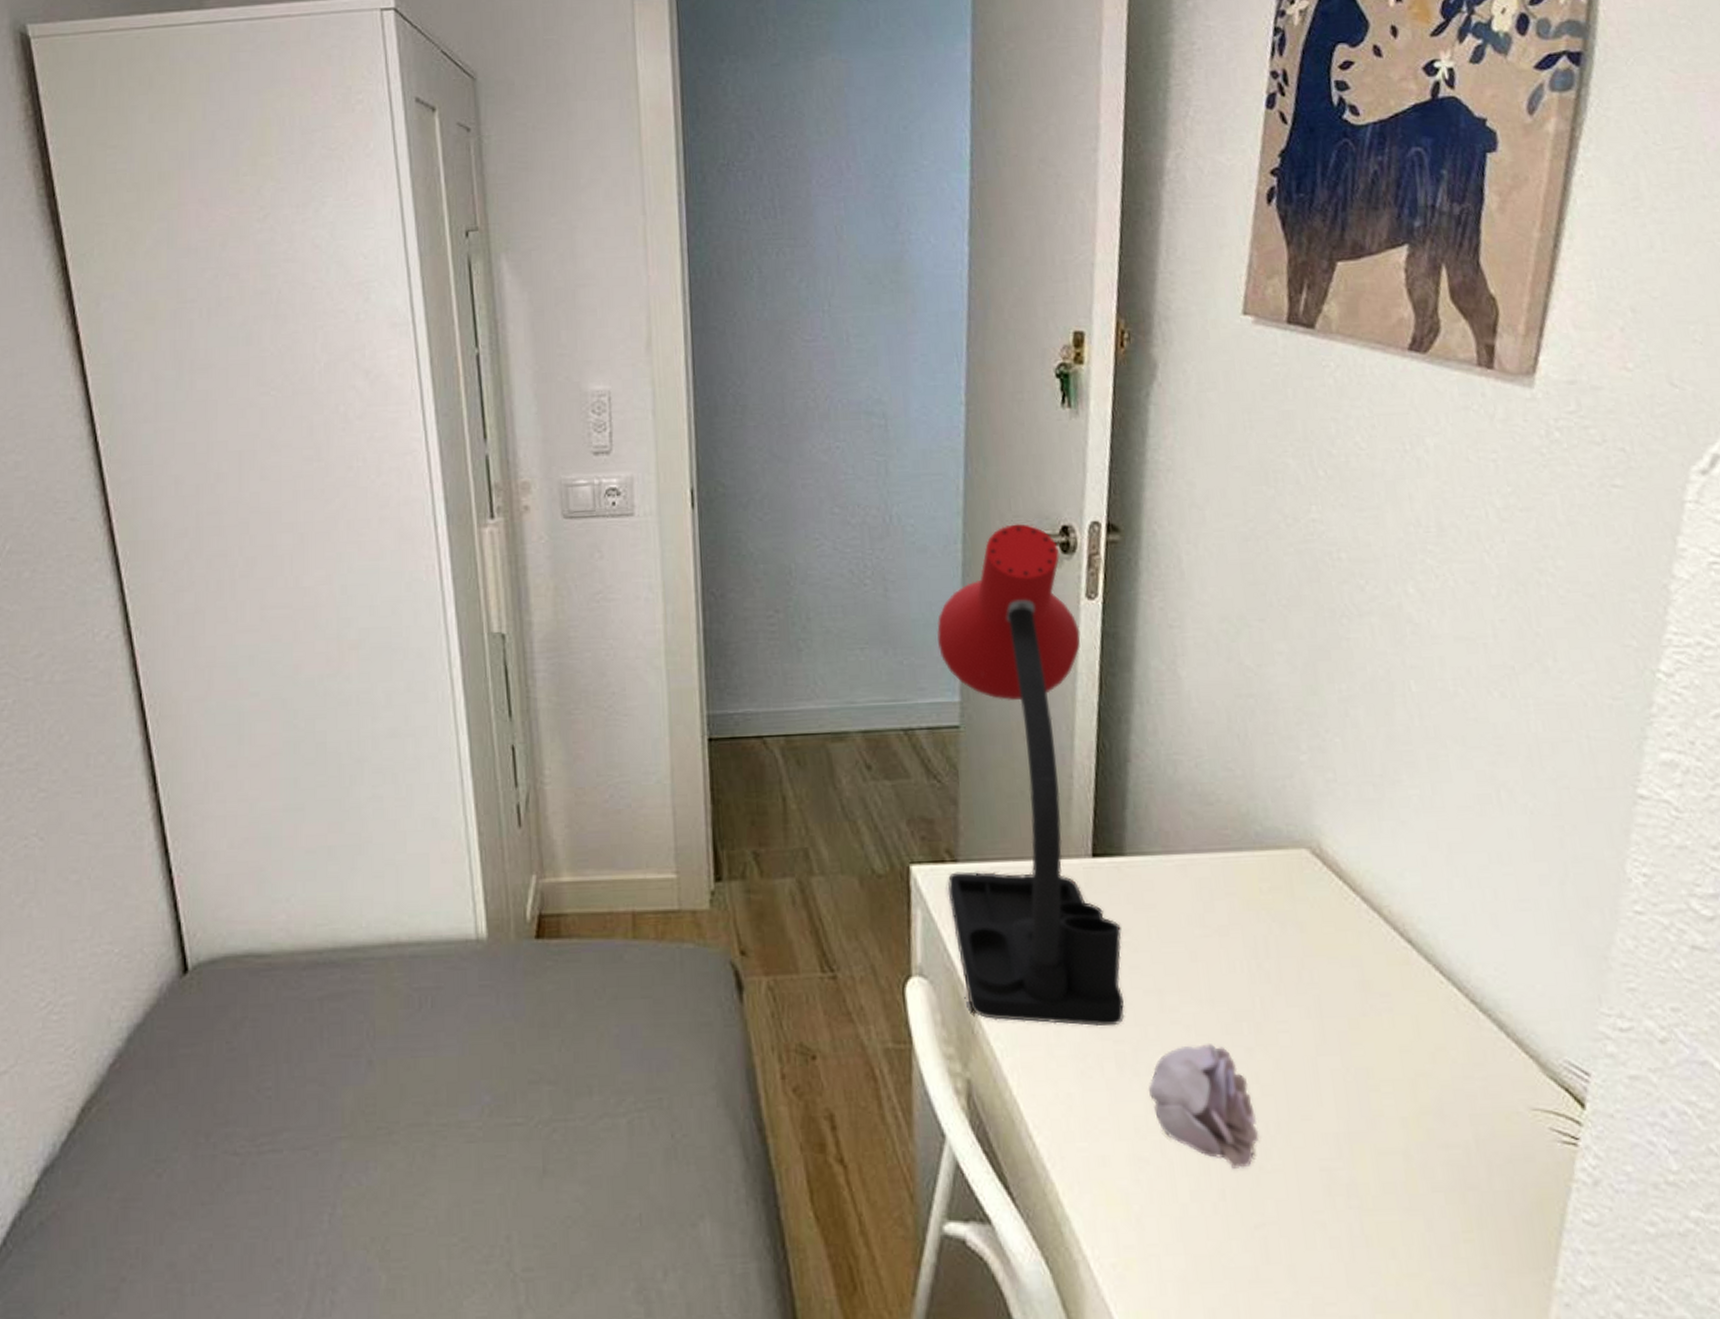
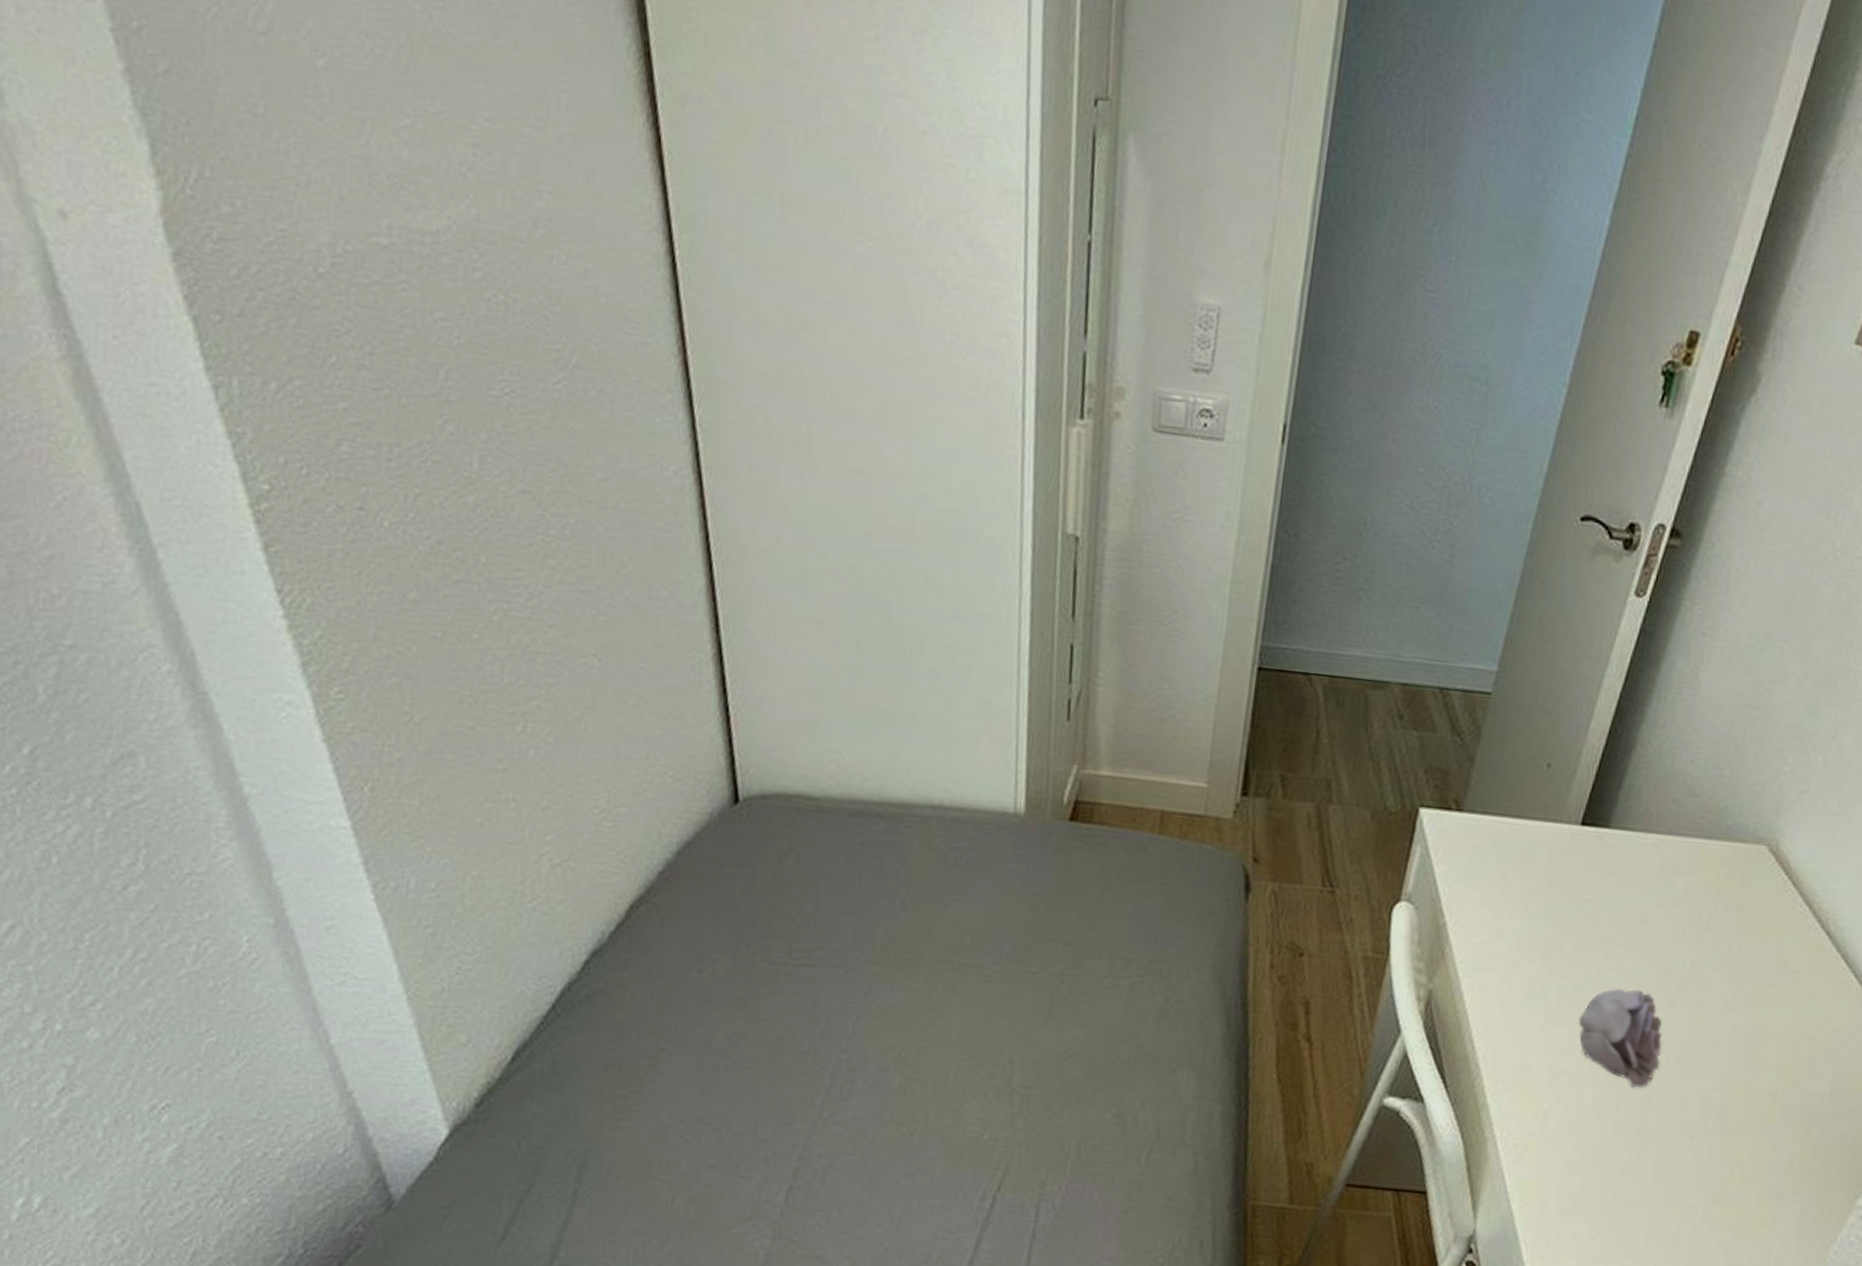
desk lamp: present [937,524,1125,1027] -> none [1445,513,1622,965]

